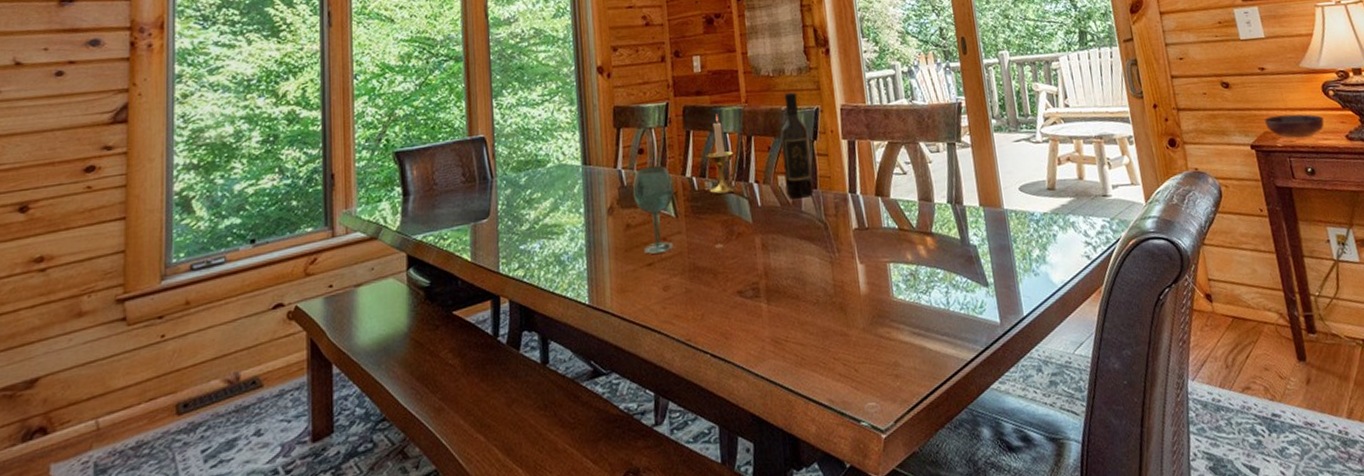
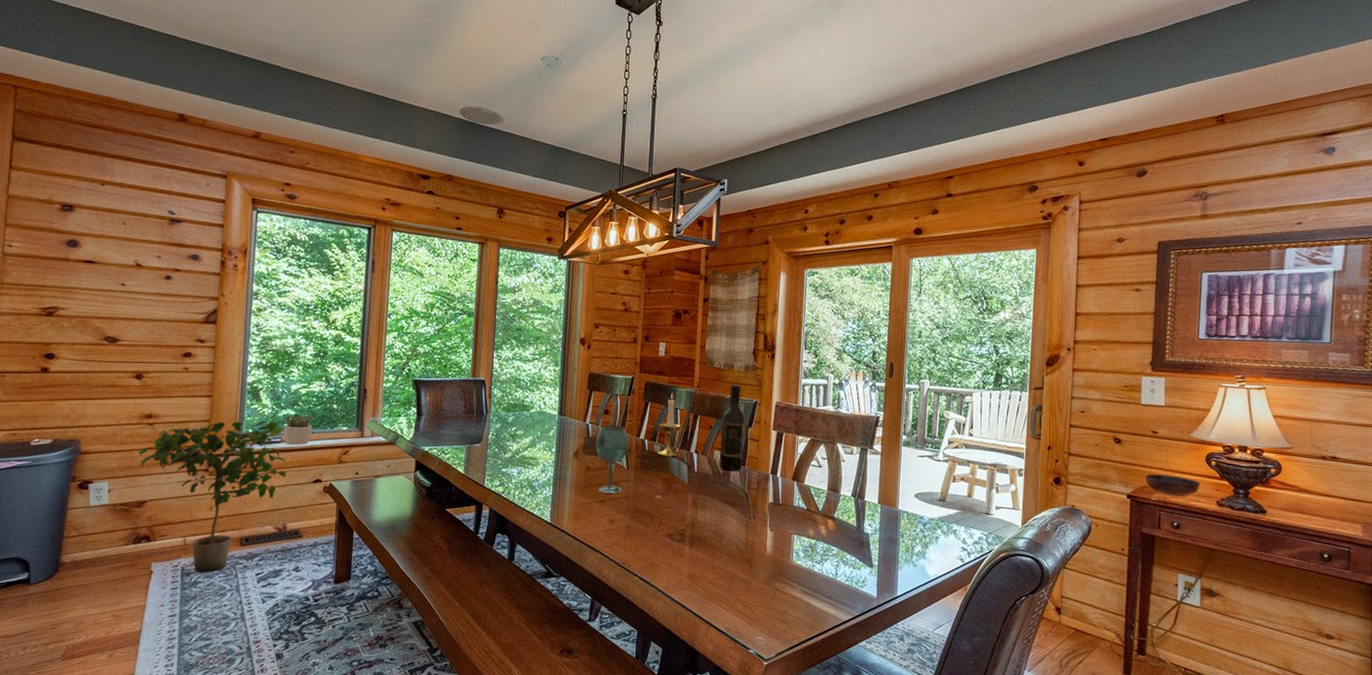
potted plant: none [26,237,235,465] -> present [138,420,287,573]
succulent plant: none [226,219,267,265] -> present [282,413,313,446]

